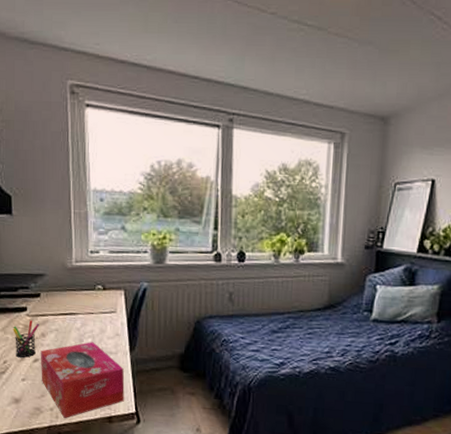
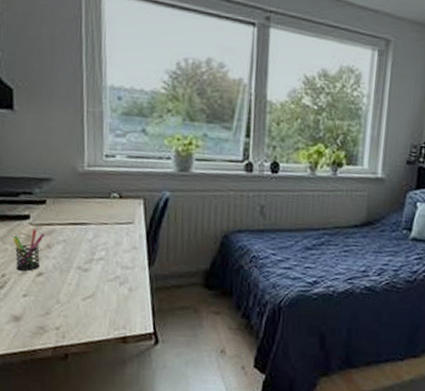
tissue box: present [40,342,125,418] -> none [45,255,142,338]

